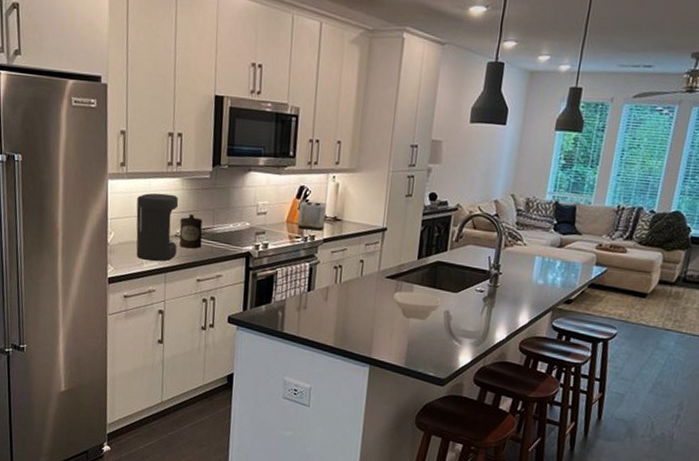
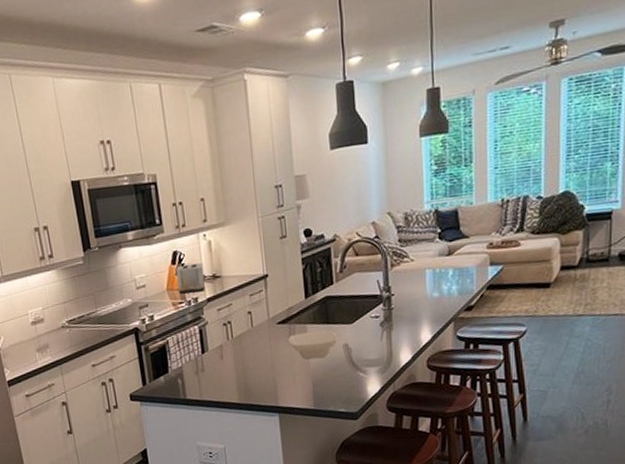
coffee maker: present [136,193,179,261] -> none [18,287,67,357]
canister: present [179,214,203,249] -> none [63,302,90,337]

